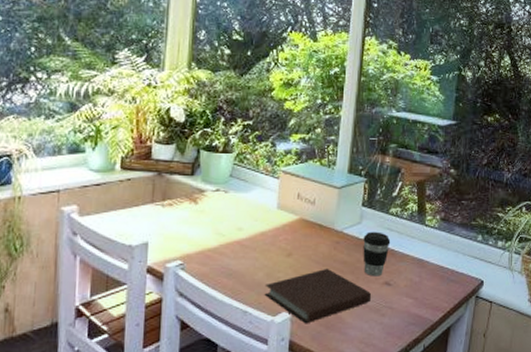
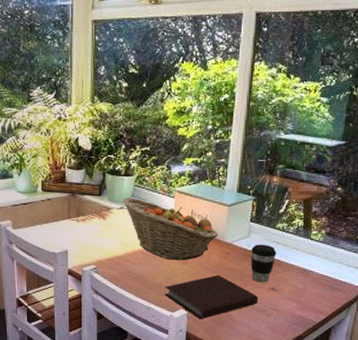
fruit basket: none [218,177,328,253] -> present [122,197,219,261]

